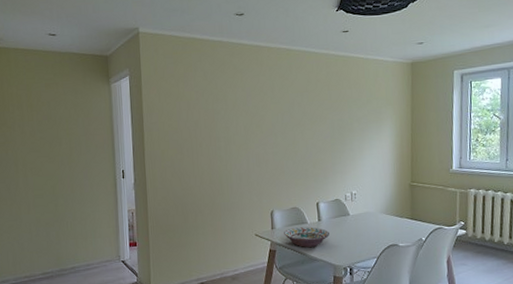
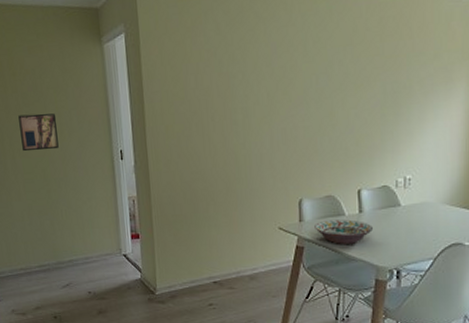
wall art: none [33,138,68,171] -> present [18,113,59,152]

